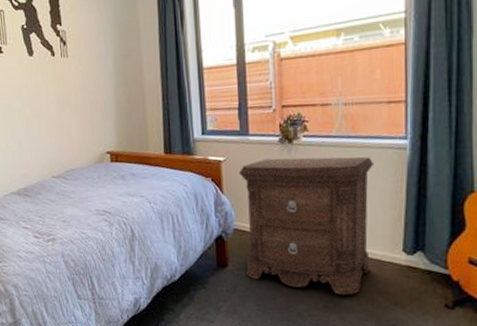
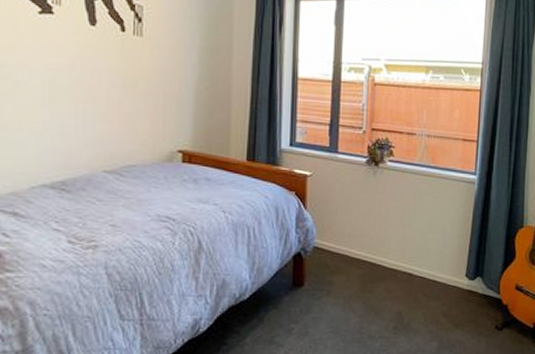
nightstand: present [238,156,375,295] -> none [322,178,449,317]

